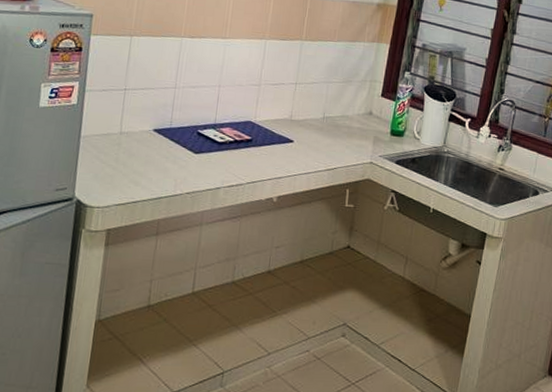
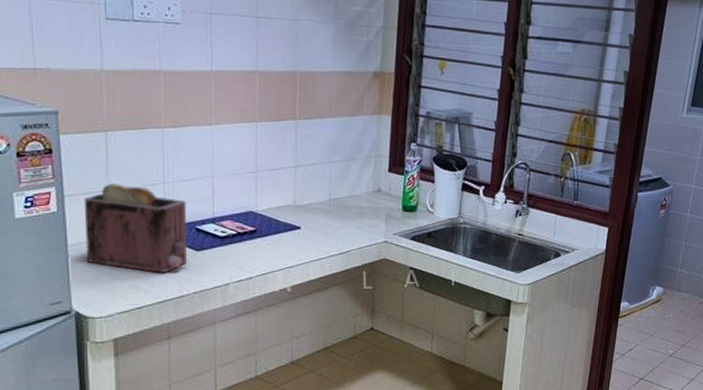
toaster: none [95,83,193,171] -> present [83,184,188,273]

